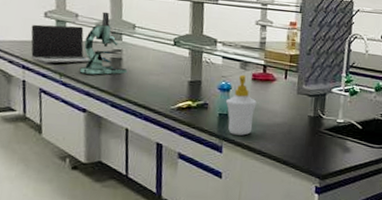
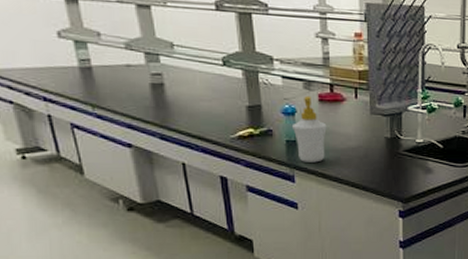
laptop computer: present [30,24,90,64] -> none [44,46,126,94]
microscope: present [79,11,128,75] -> none [114,28,173,104]

